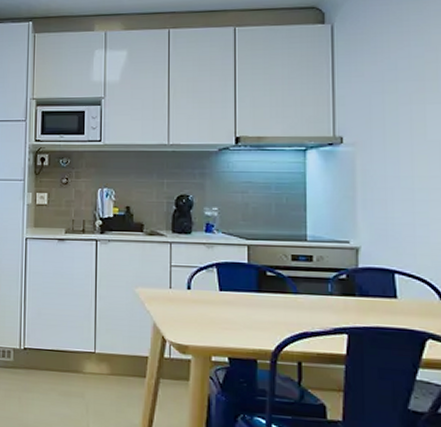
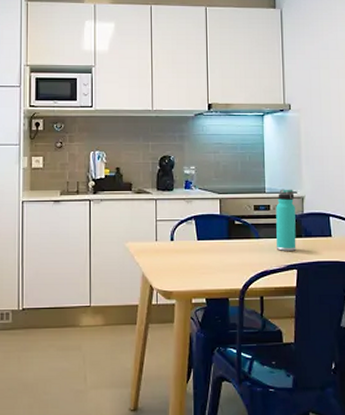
thermos bottle: none [319,237,347,312] -> present [276,189,296,251]

